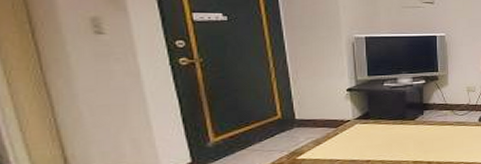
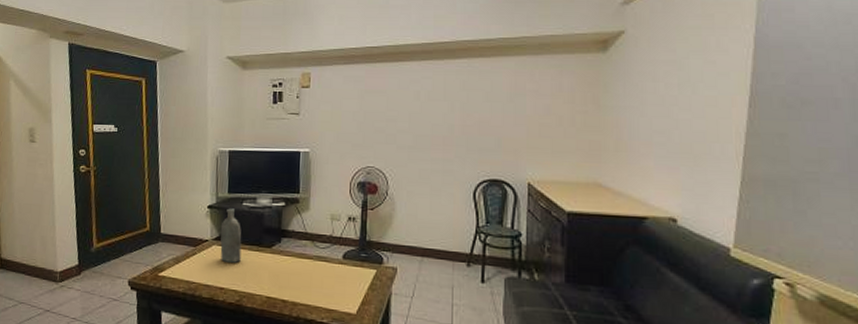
bottle: none [362,89,386,138] -> present [220,208,242,263]

